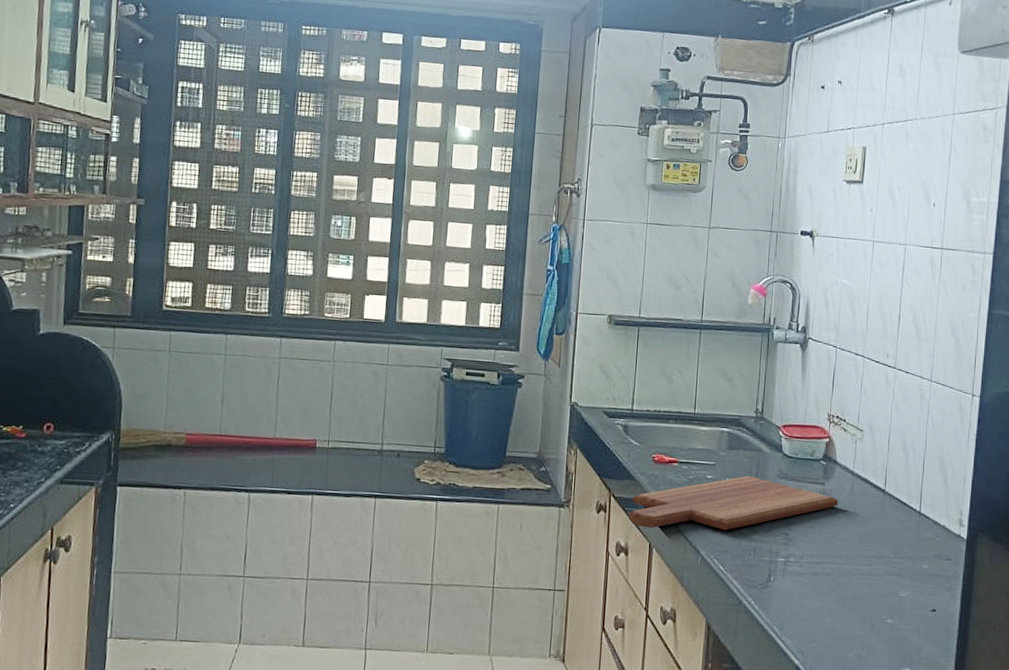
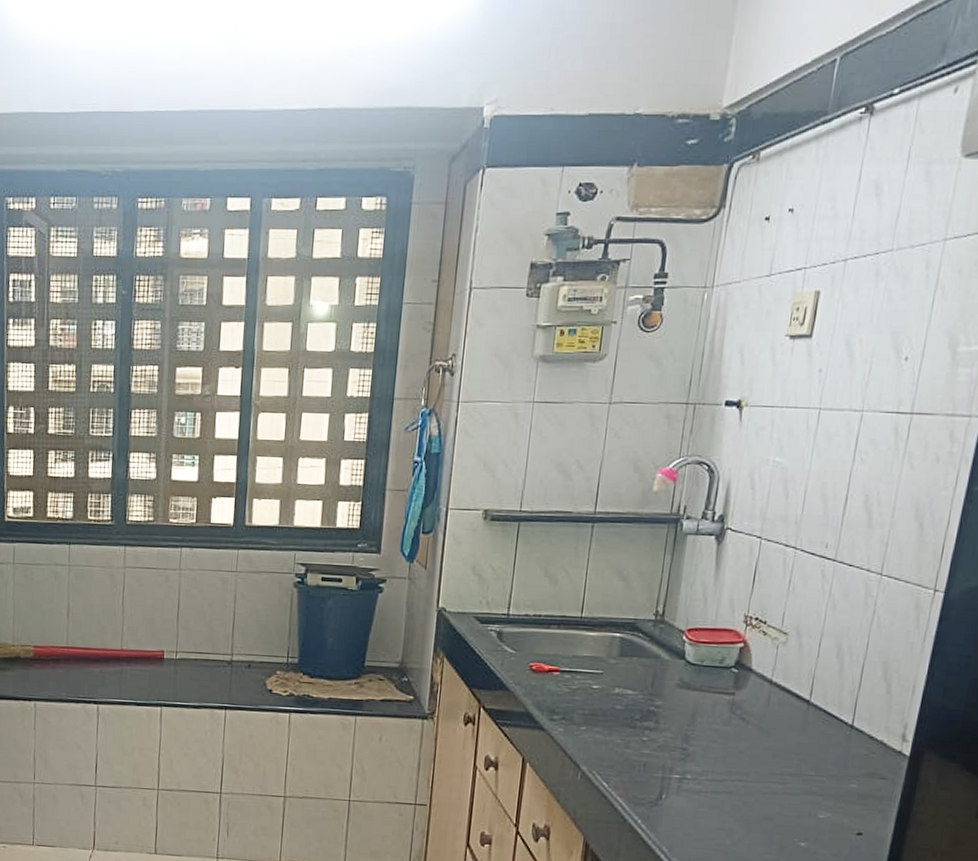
cutting board: present [628,476,839,531] -> none [500,685,751,745]

